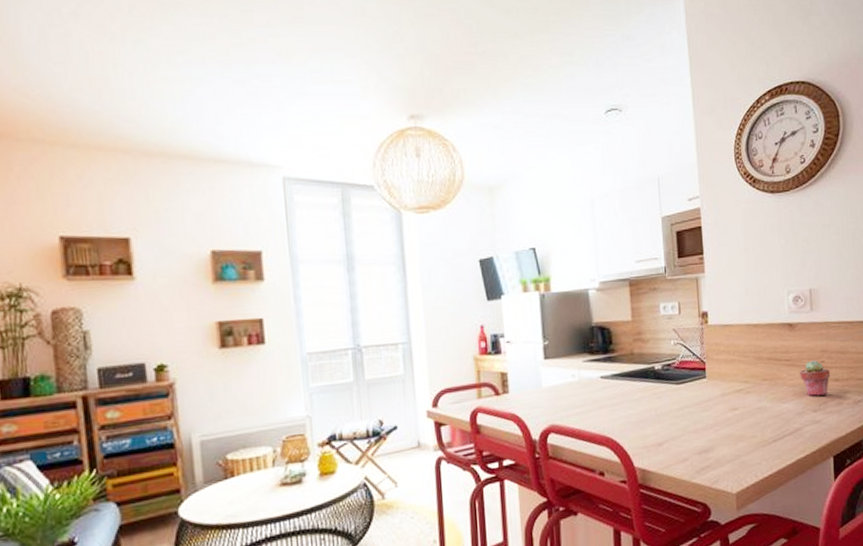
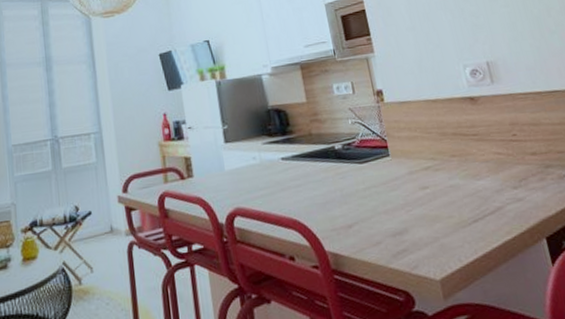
potted succulent: present [800,360,831,396] -> none [490,134,527,172]

